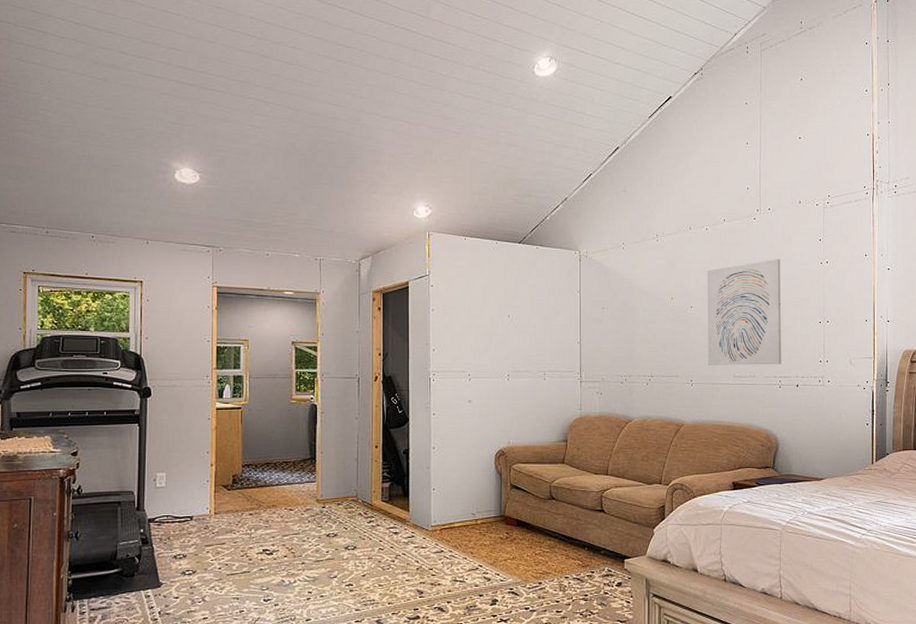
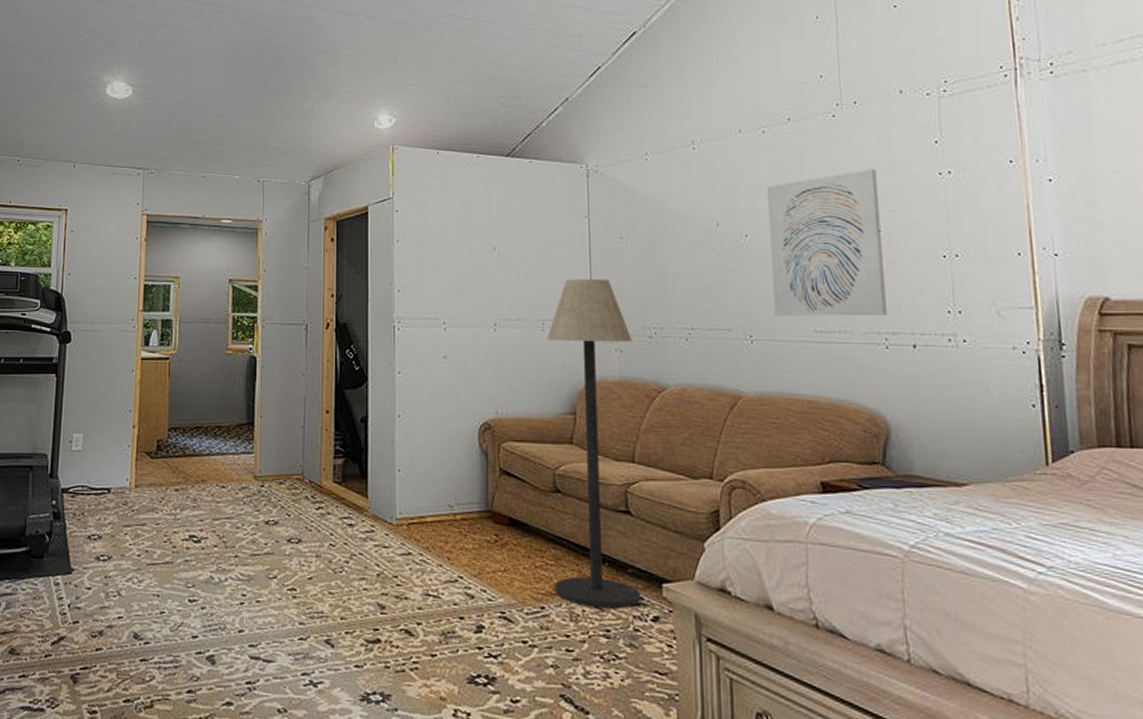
floor lamp: none [547,340,610,580] -> present [547,279,642,609]

